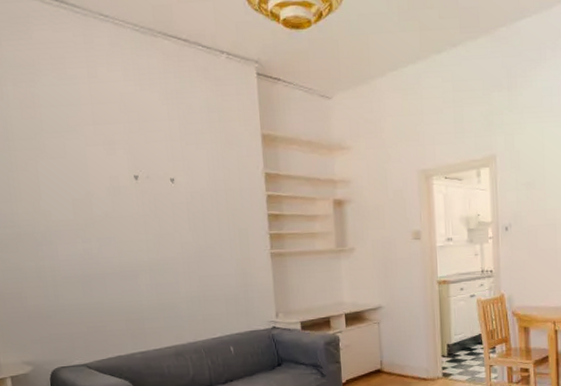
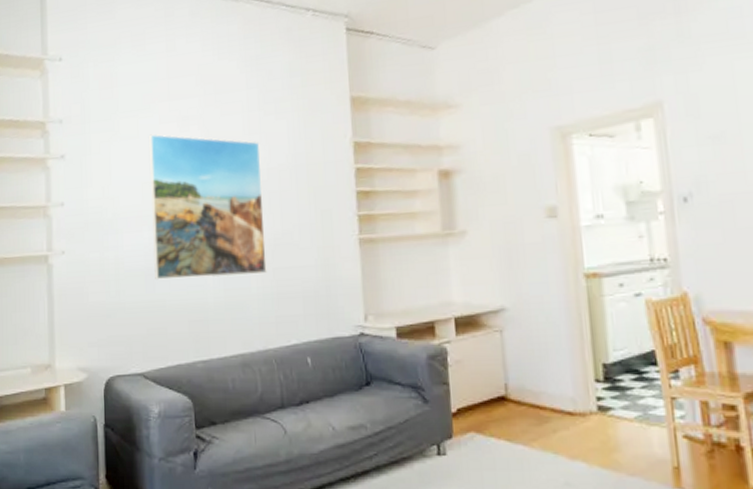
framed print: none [76,155,194,286] -> present [149,133,267,280]

